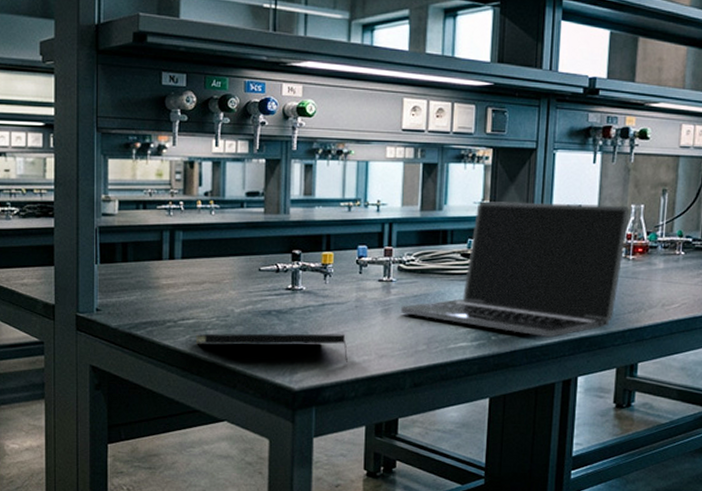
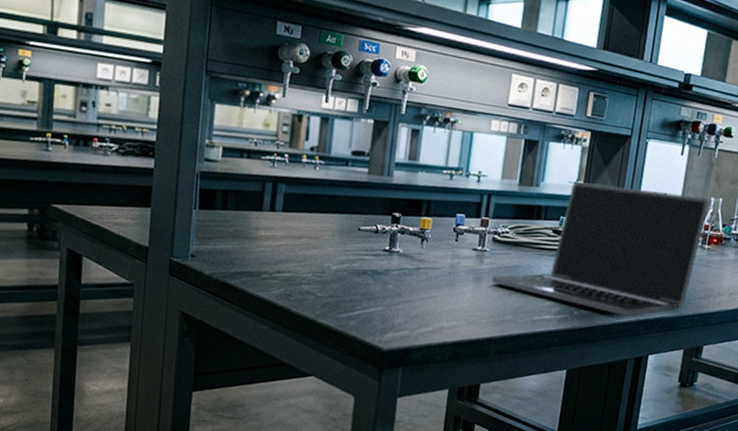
notepad: present [195,333,348,362] -> none [290,288,438,326]

